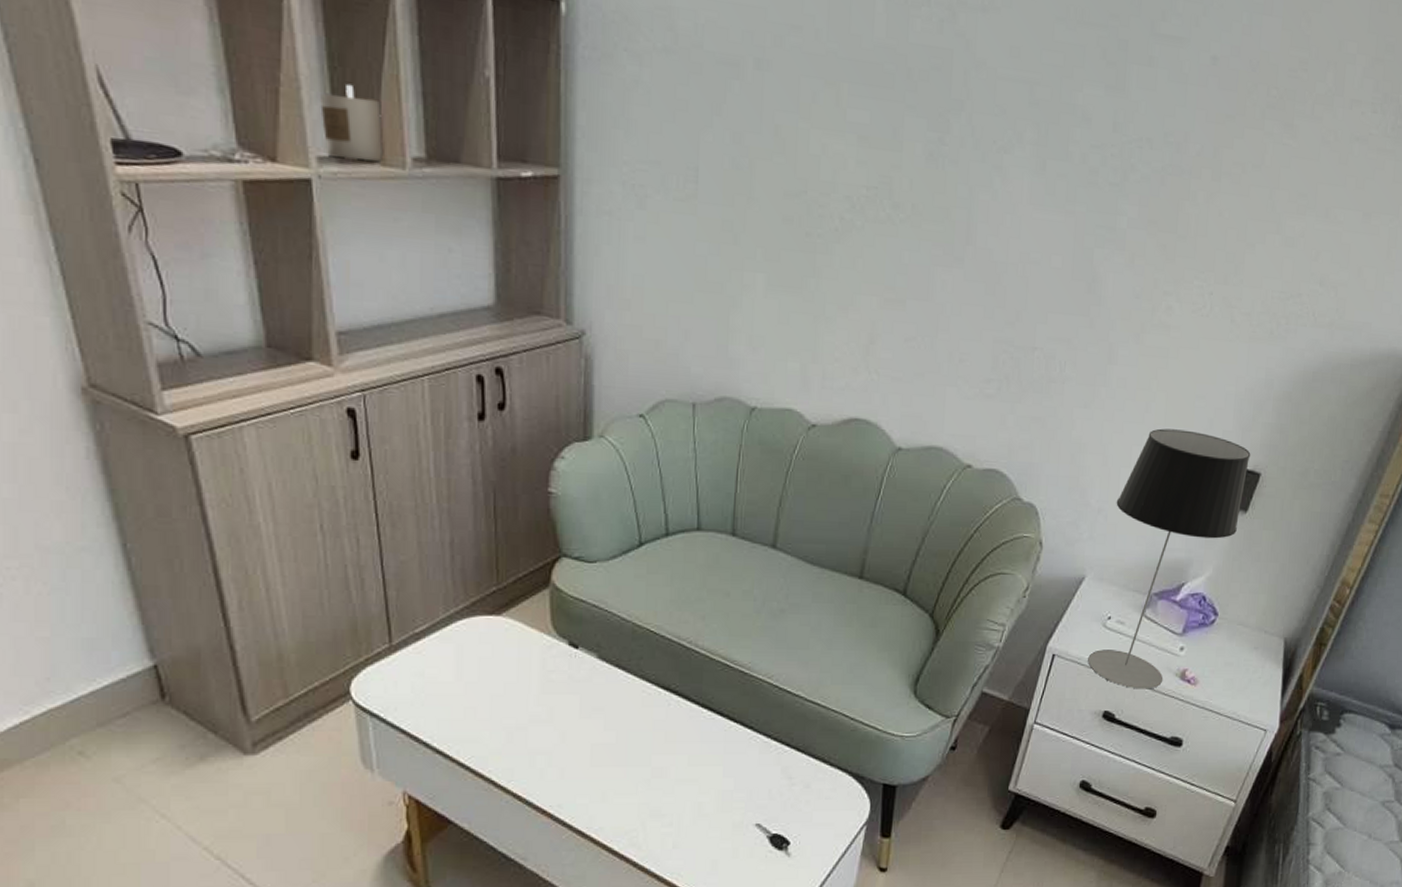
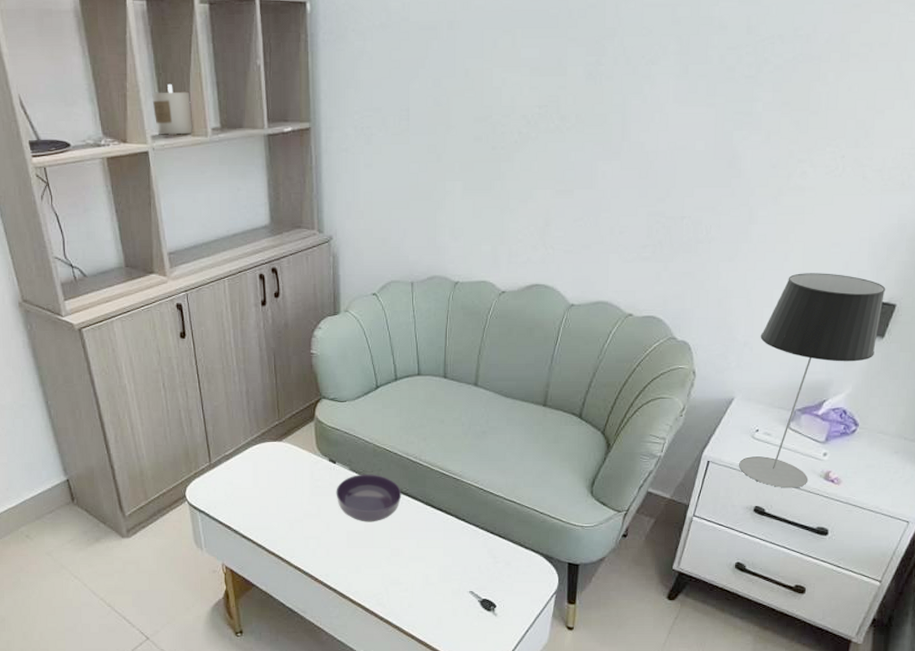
bowl: none [577,663,669,731] -> present [336,474,402,522]

